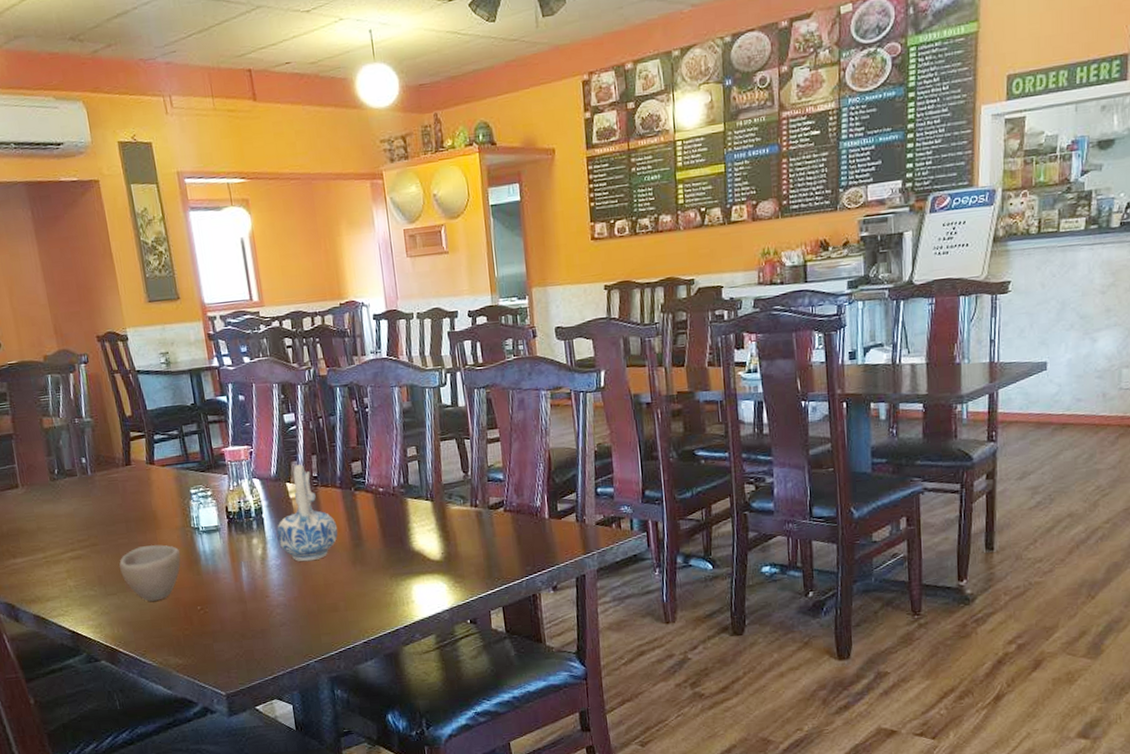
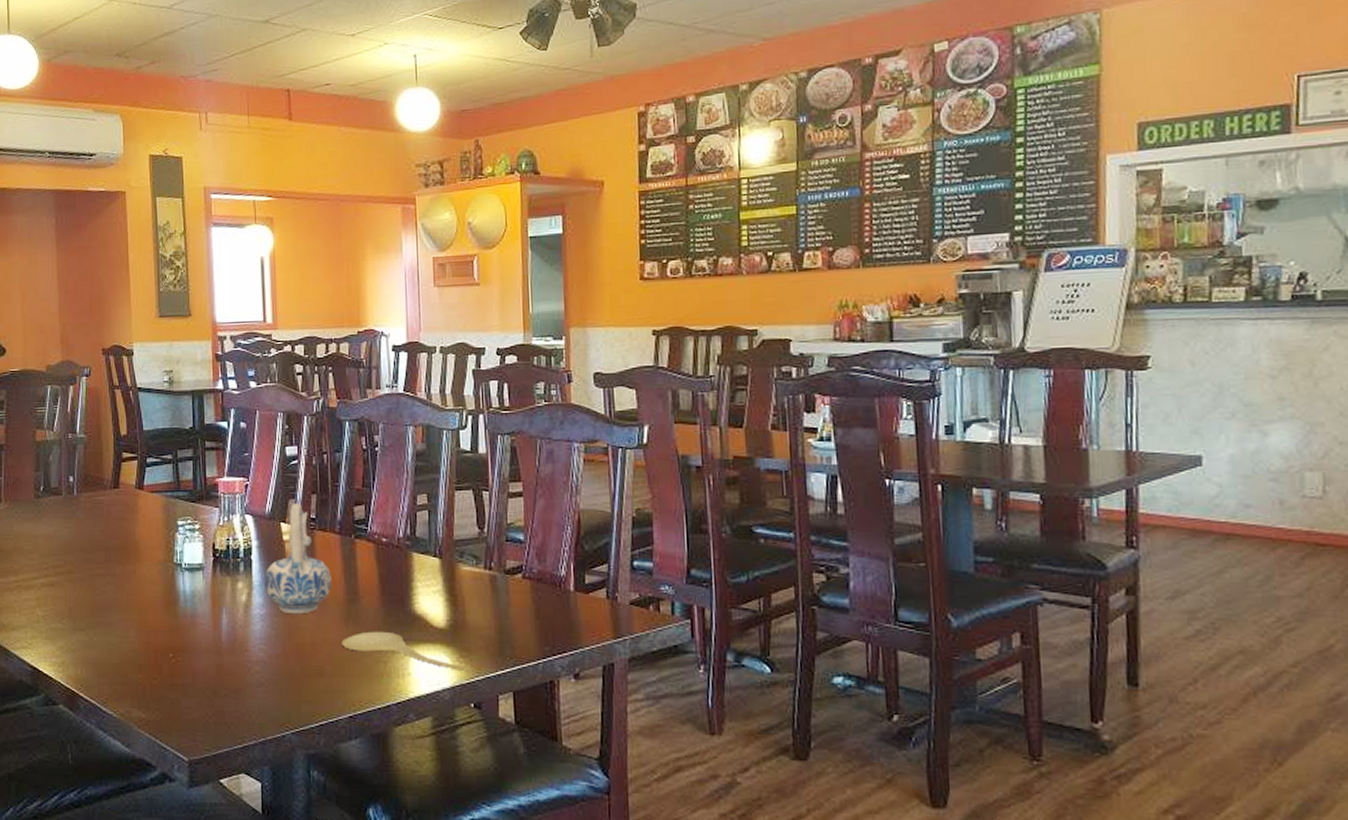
cup: present [119,544,181,602] -> none [92,578,159,642]
spoon: none [351,568,469,595] -> present [341,631,475,672]

